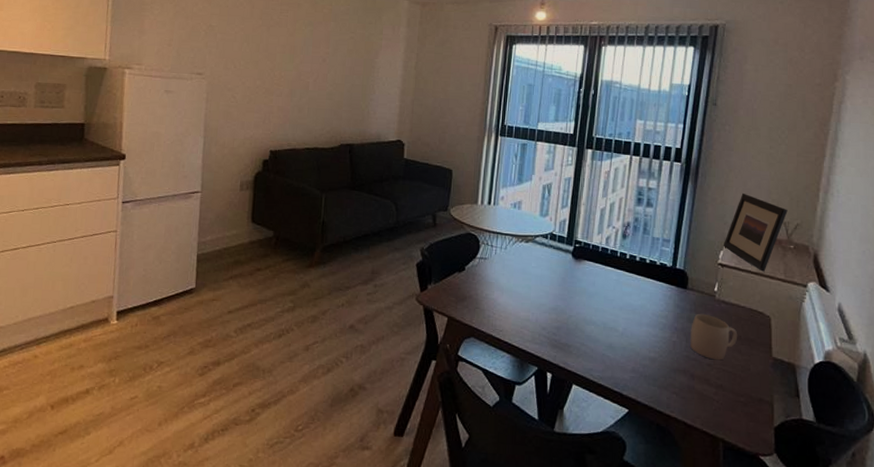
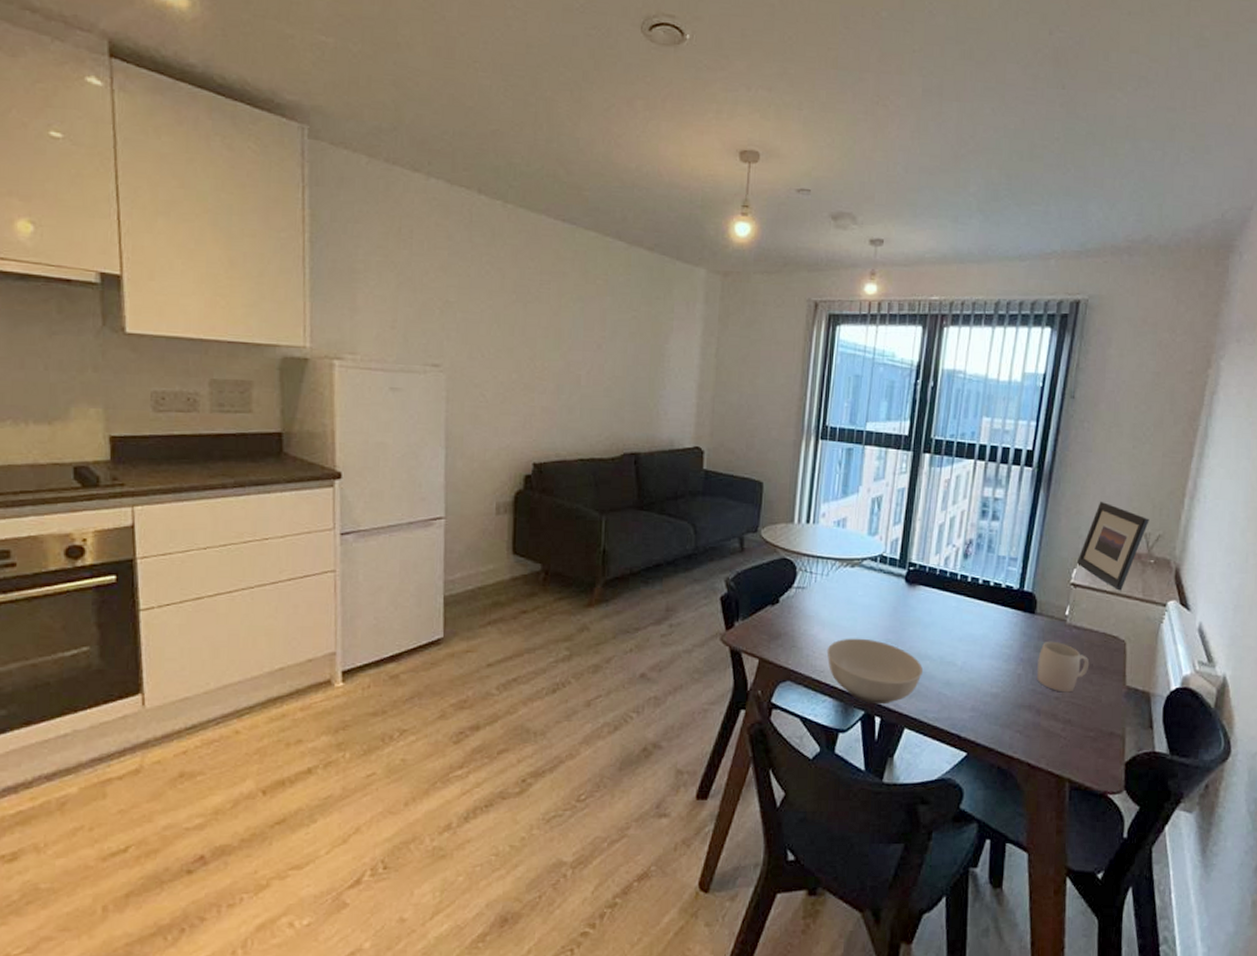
bowl: none [505,303,589,363] -> present [826,638,924,705]

